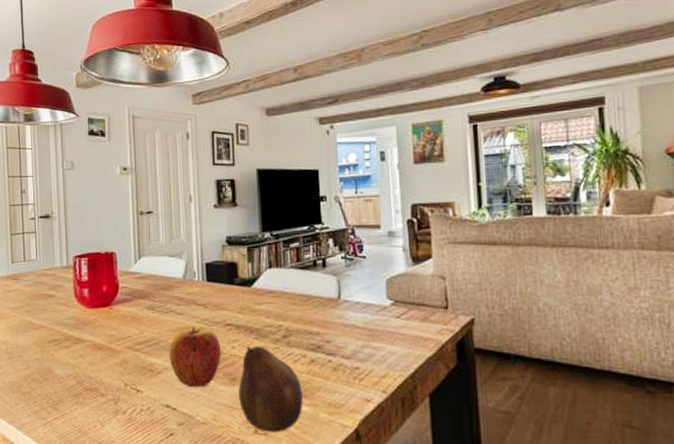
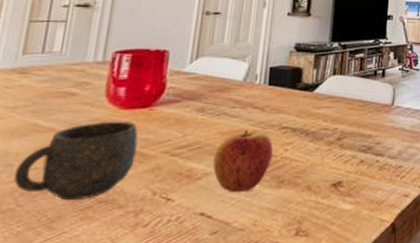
mug: none [24,319,107,388] -> present [13,121,139,201]
fruit: present [239,345,303,432] -> none [284,148,349,233]

